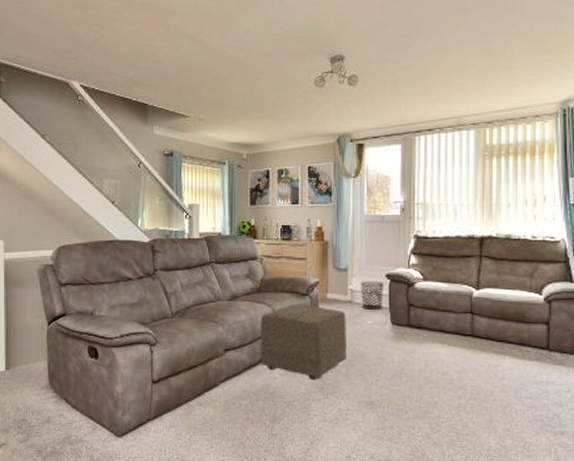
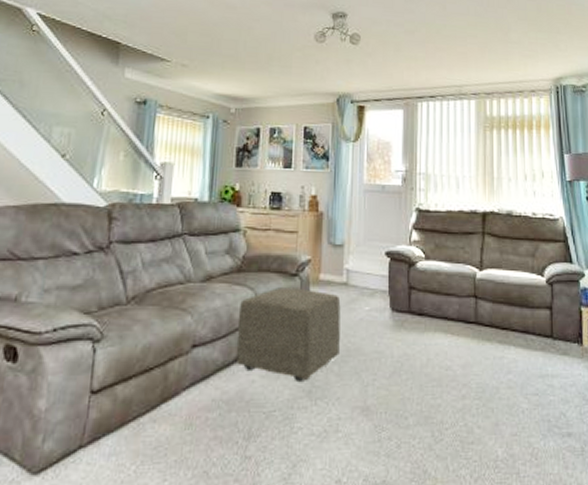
waste bin: present [360,281,385,310] -> none [357,259,385,293]

